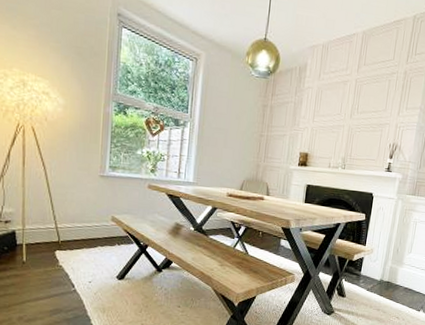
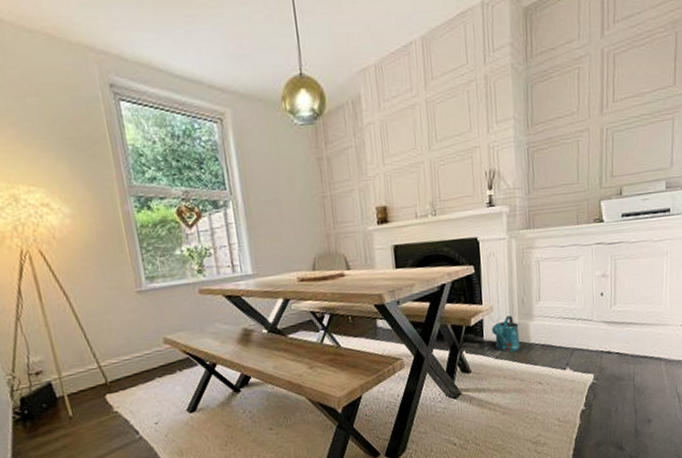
watering can: none [368,259,391,288] -> present [491,315,520,352]

